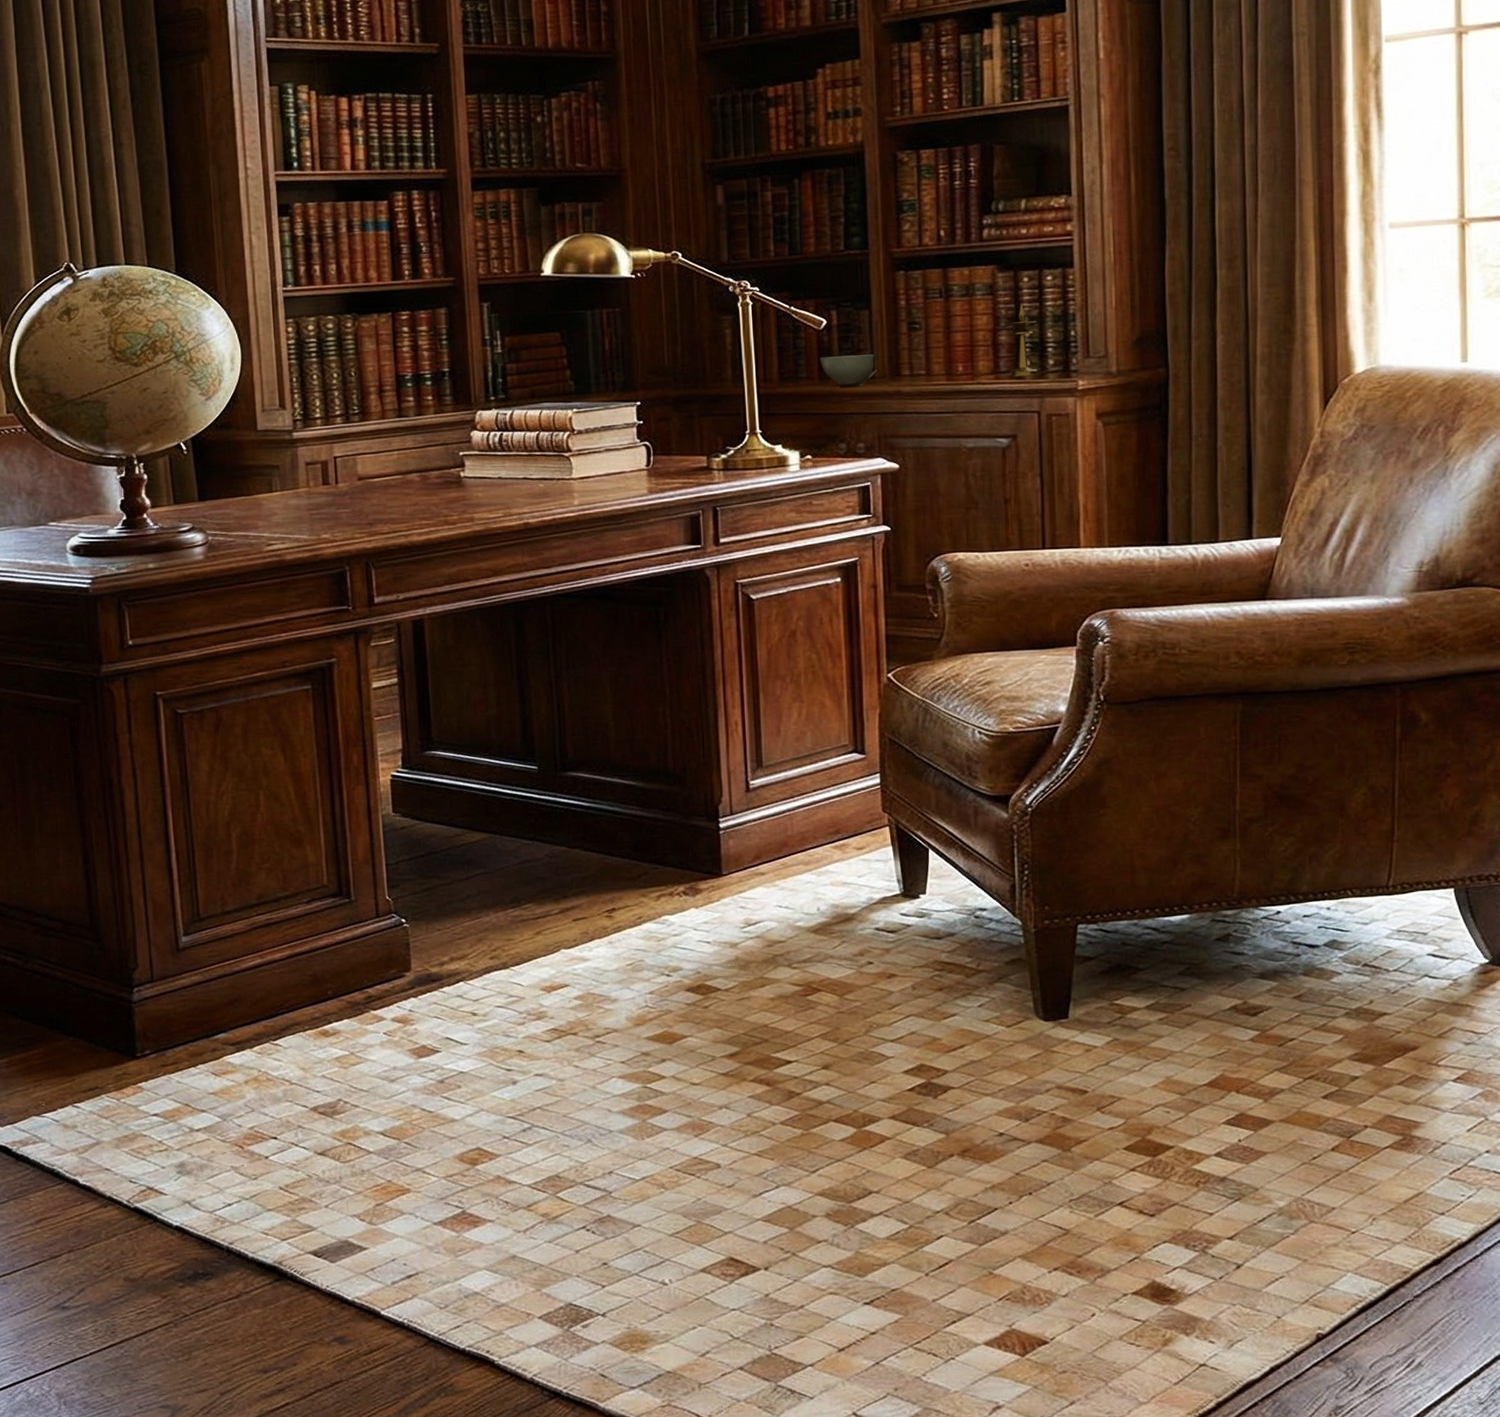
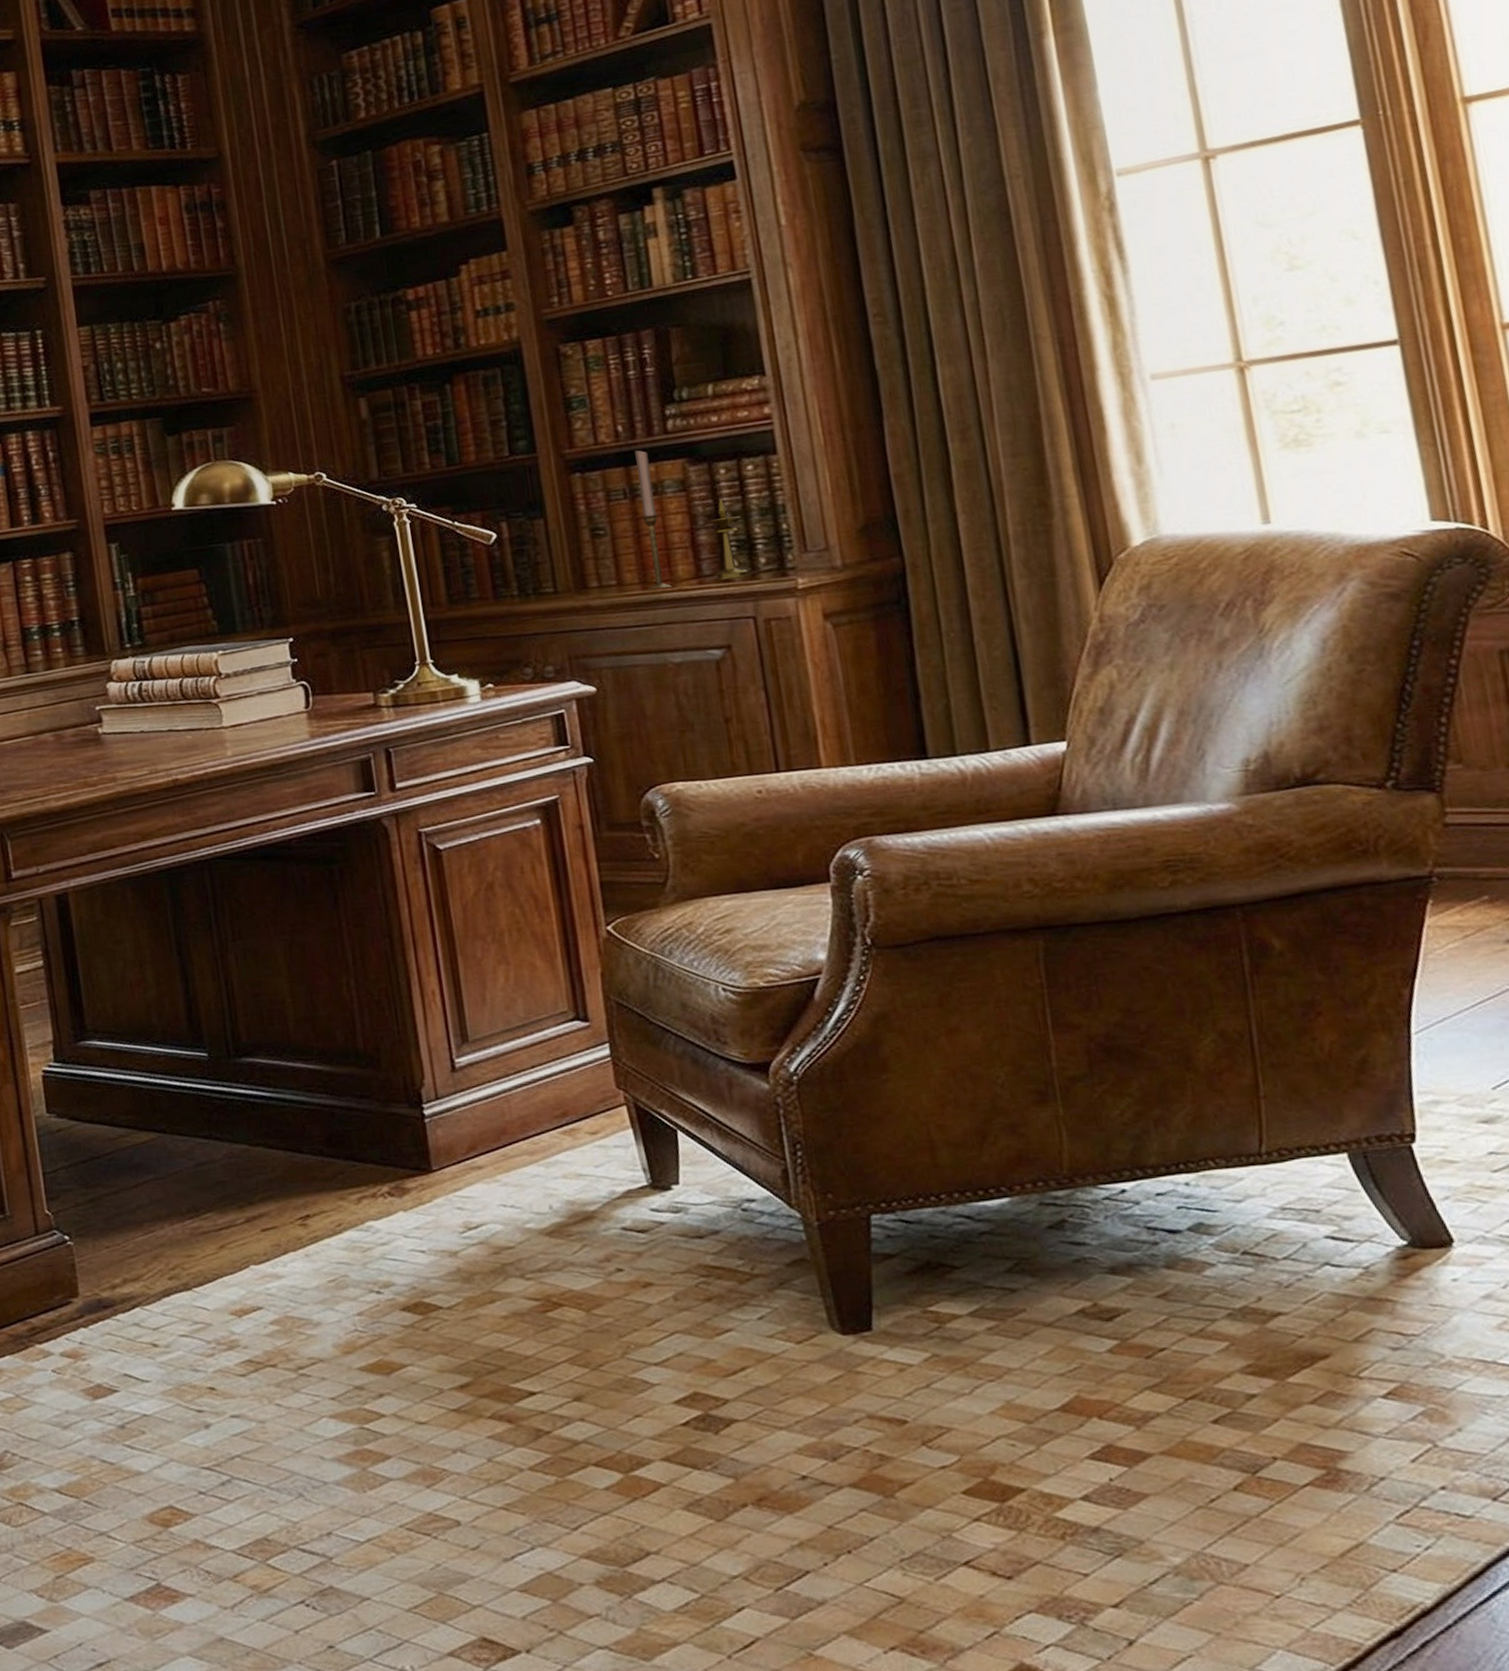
bowl: present [819,354,877,389] -> none [492,567,560,607]
candlestick: none [951,253,973,381] -> present [635,449,672,590]

